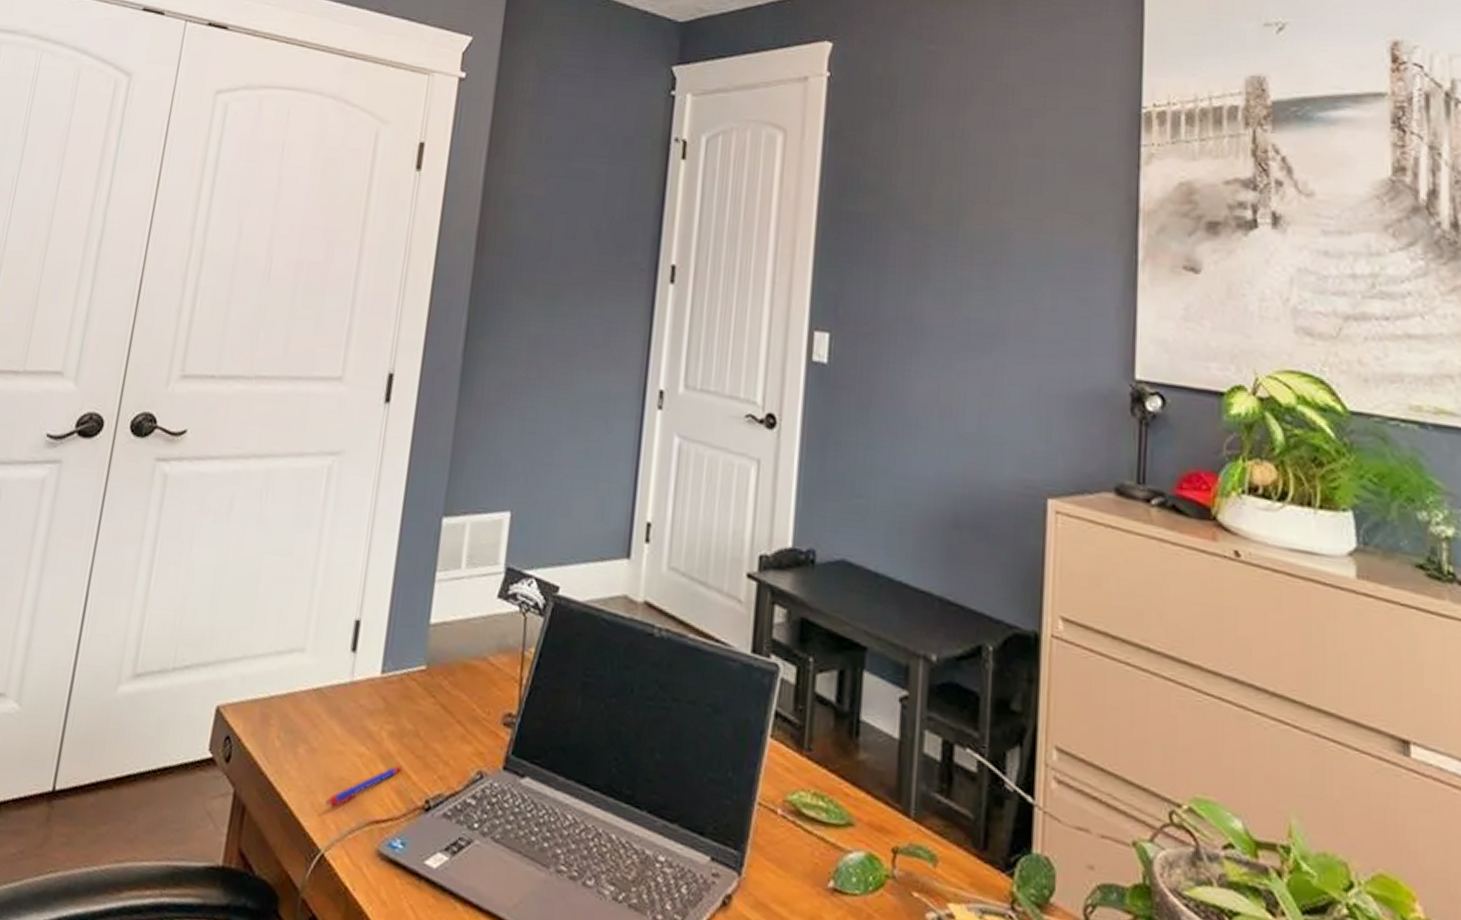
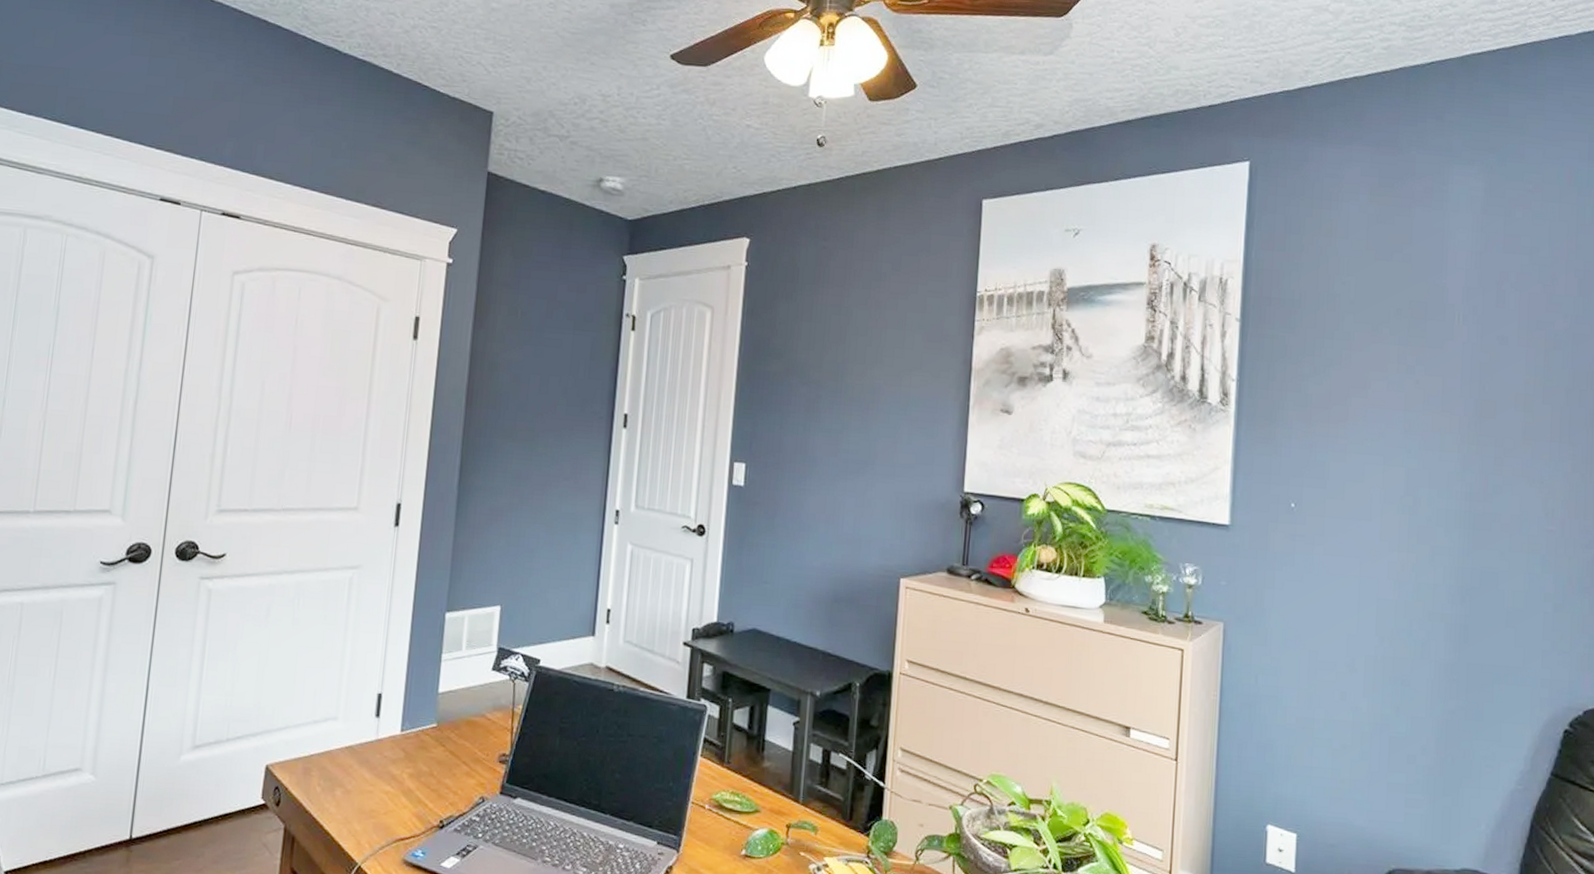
pen: present [325,765,404,807] -> none [359,797,422,832]

